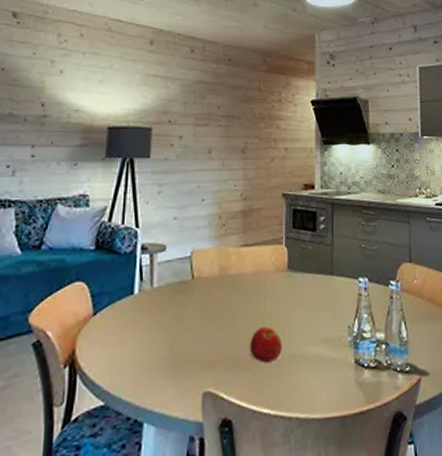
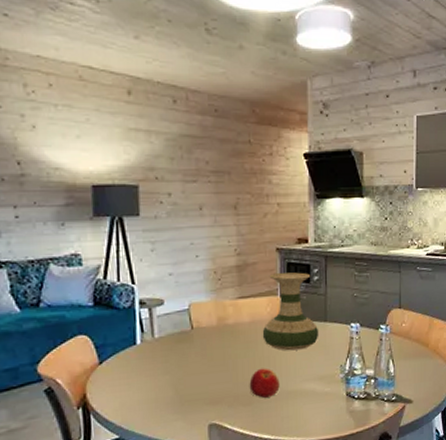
vase: none [265,220,326,307] -> present [262,272,319,351]

